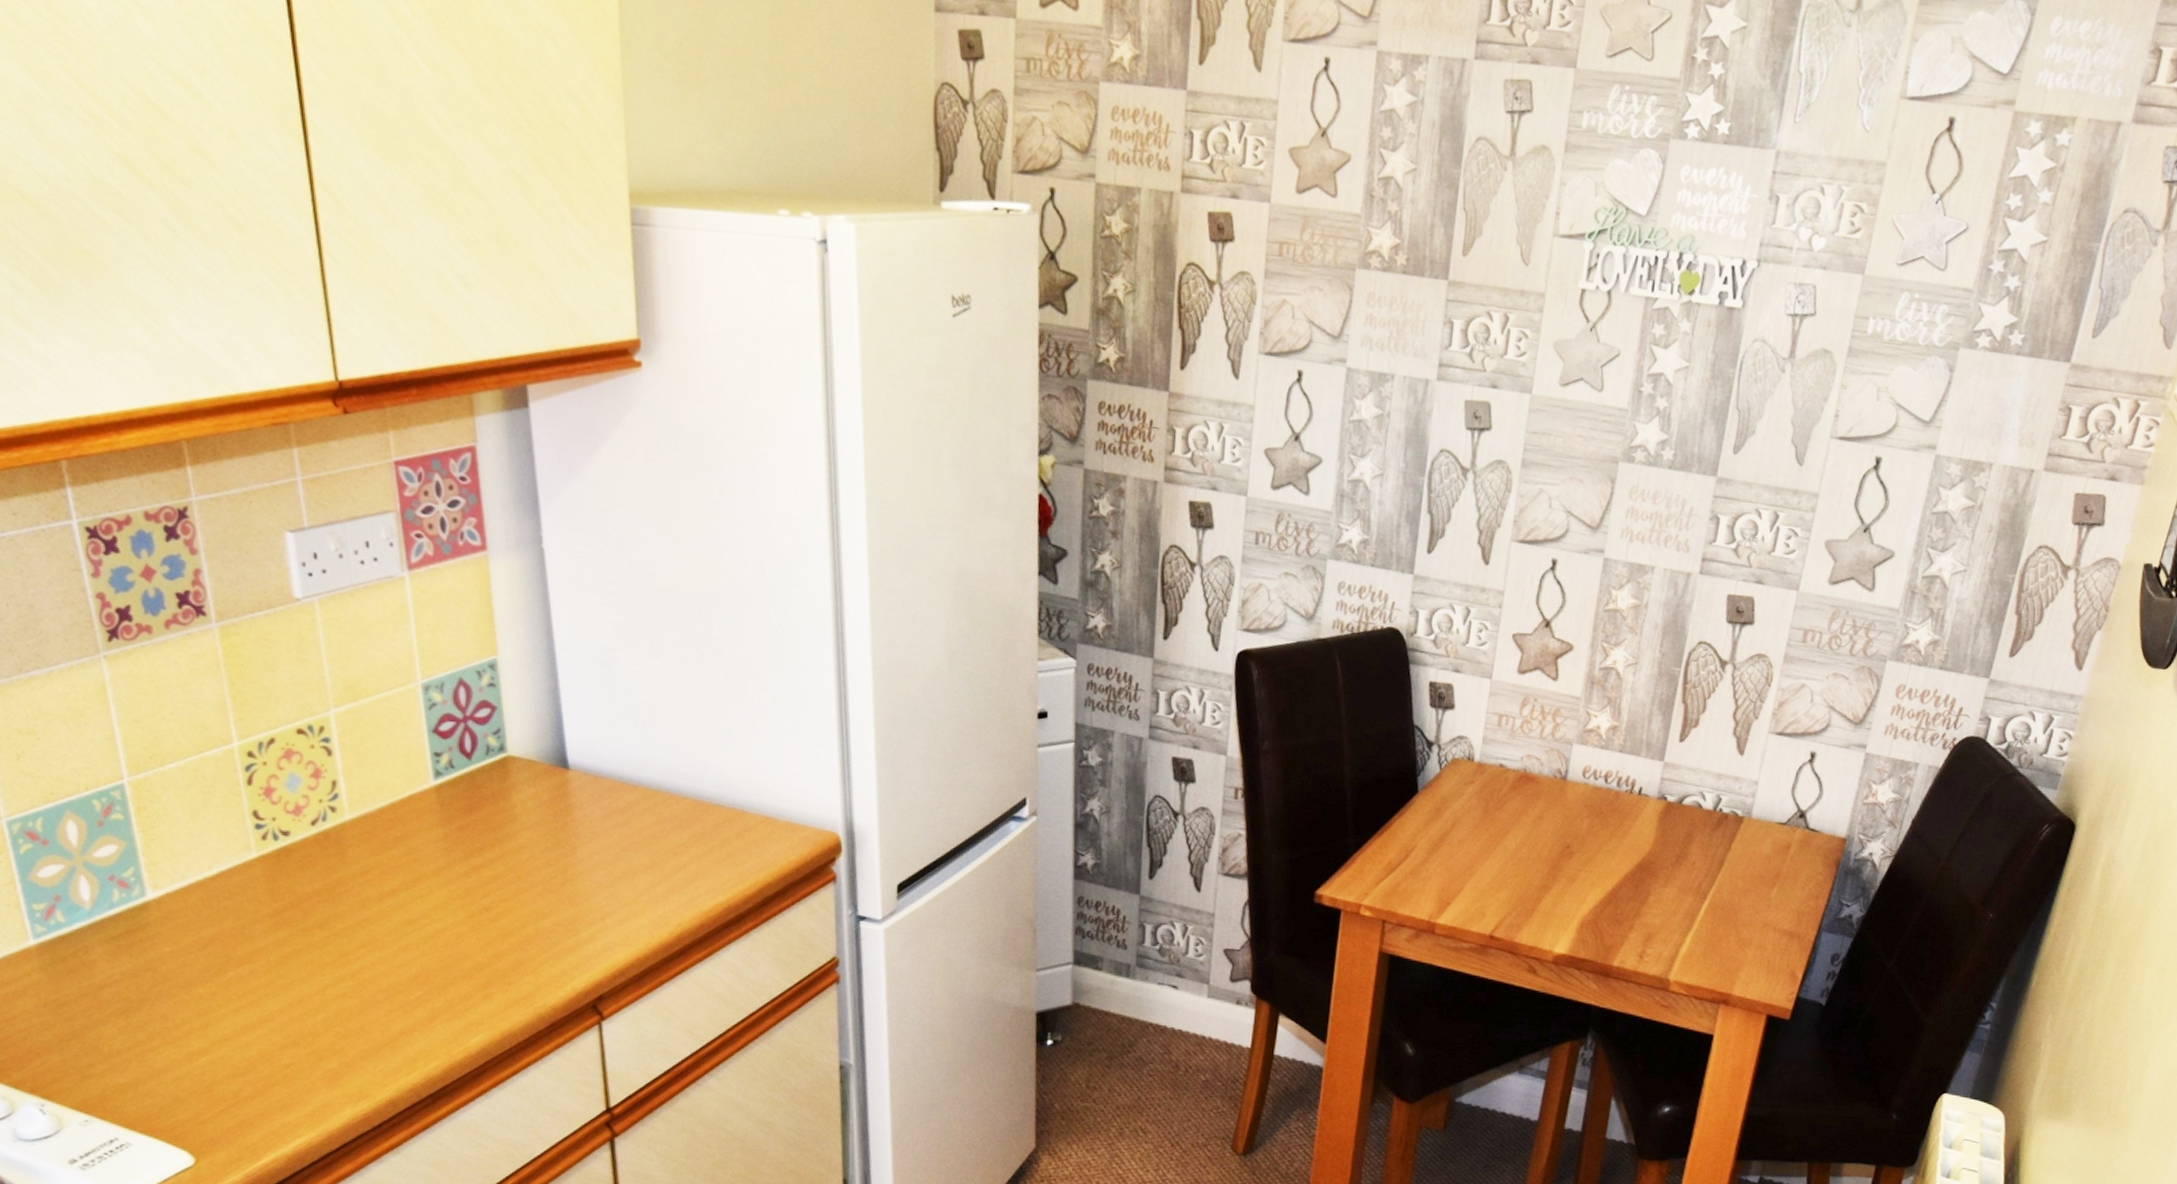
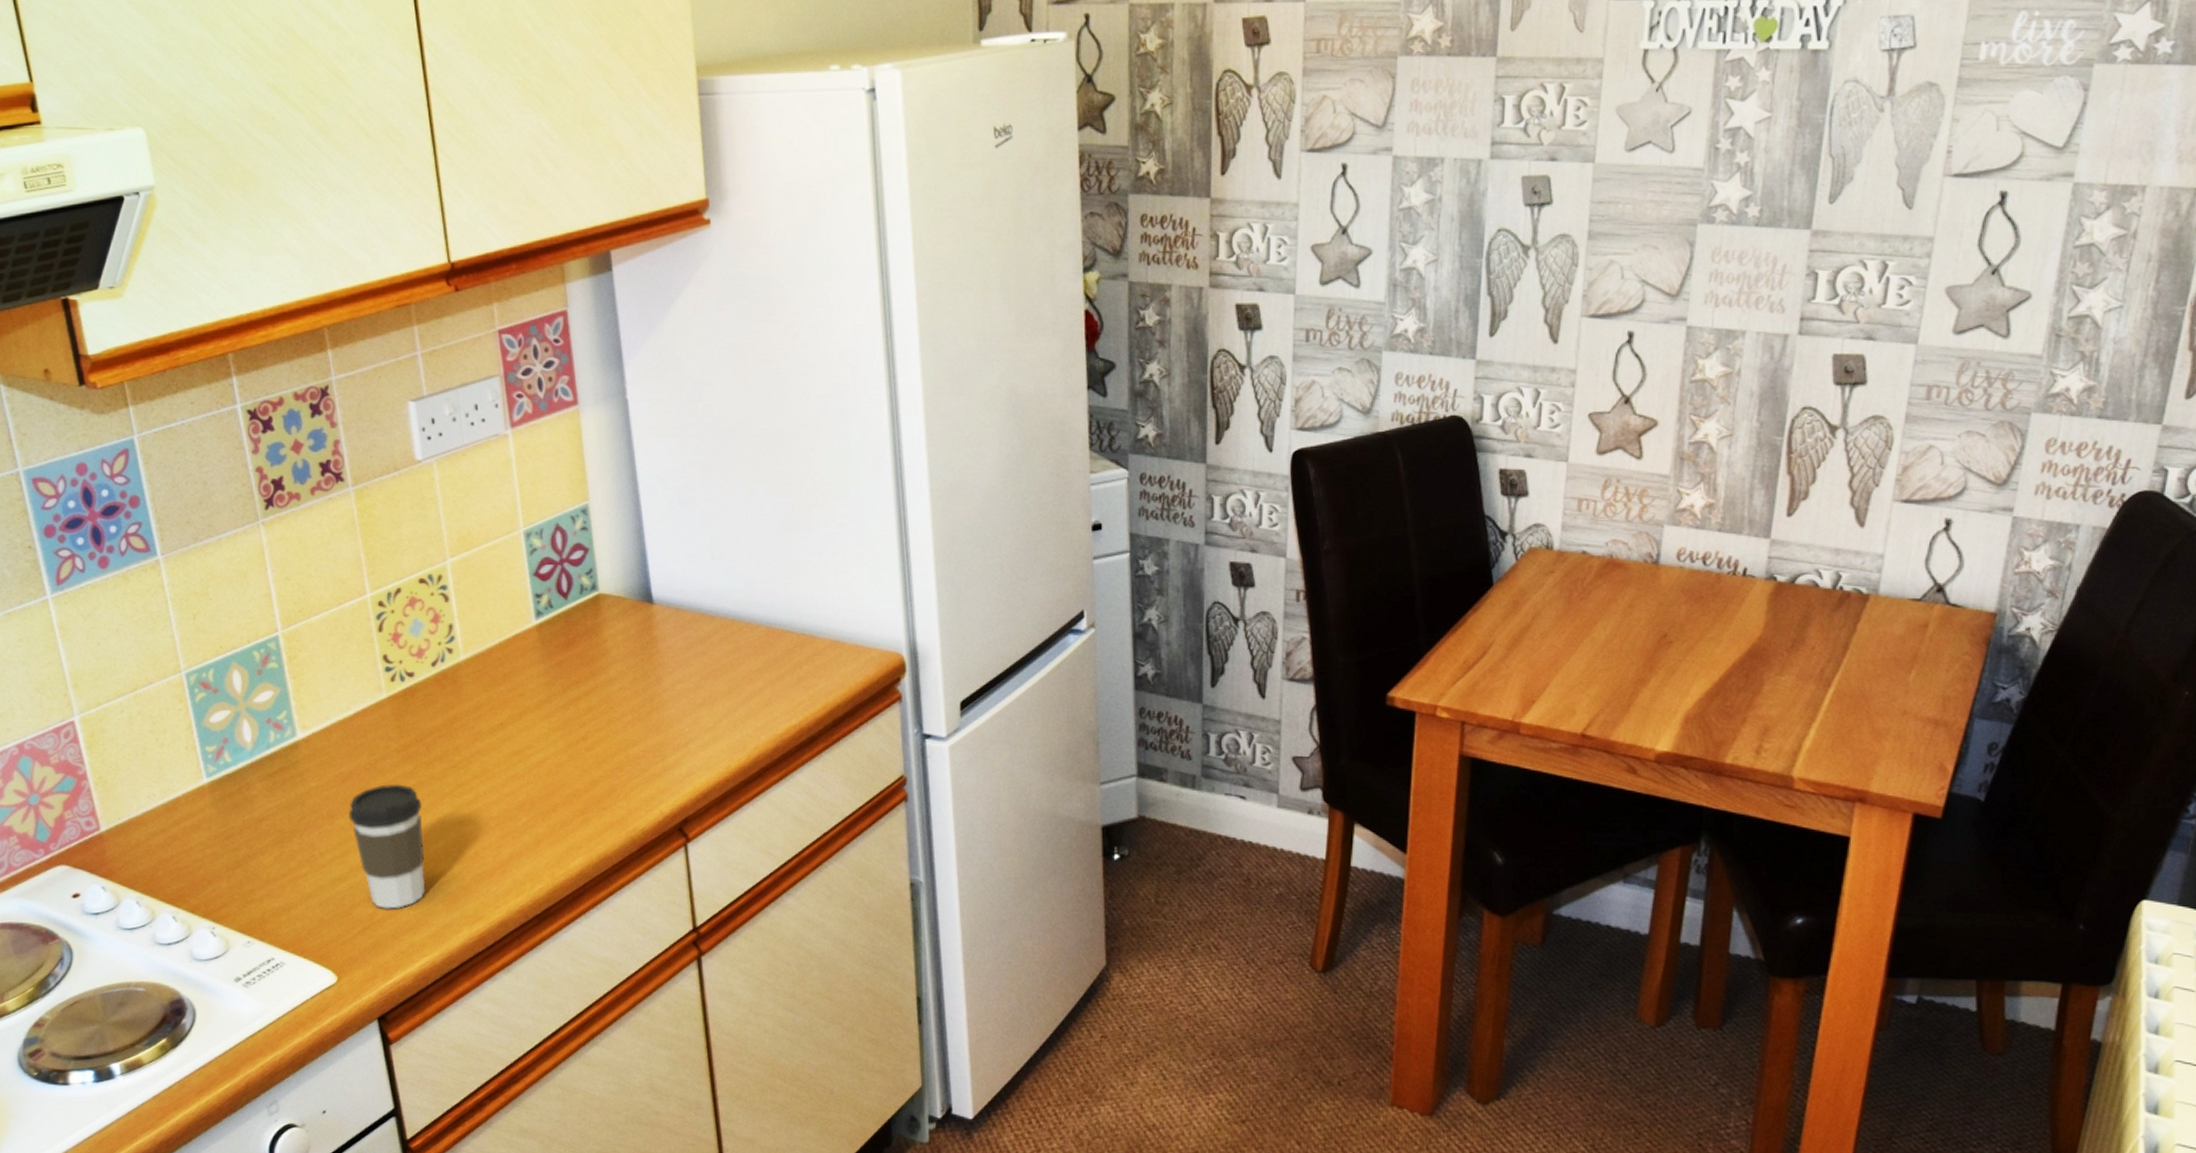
coffee cup: none [210,951,302,1086] -> present [348,784,426,909]

